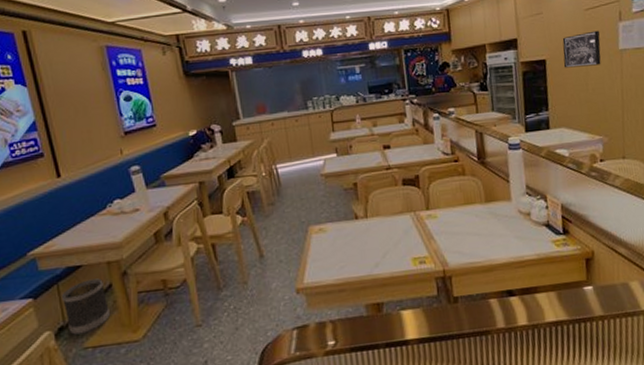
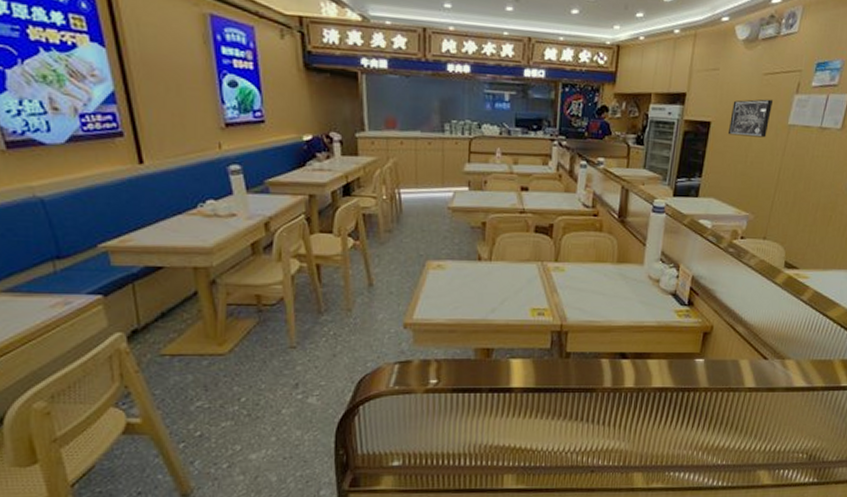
wastebasket: present [61,278,111,335] -> none [136,283,194,340]

